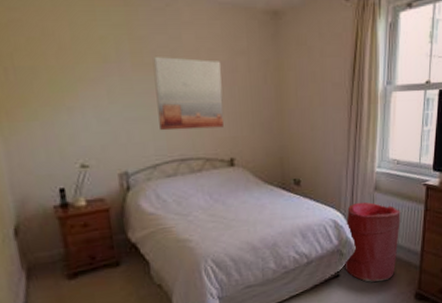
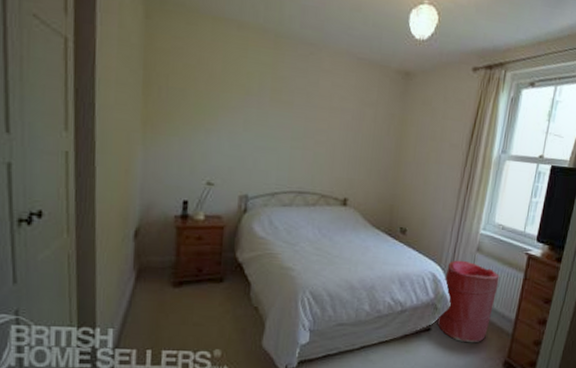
wall art: present [153,57,224,131] -> none [285,97,351,169]

